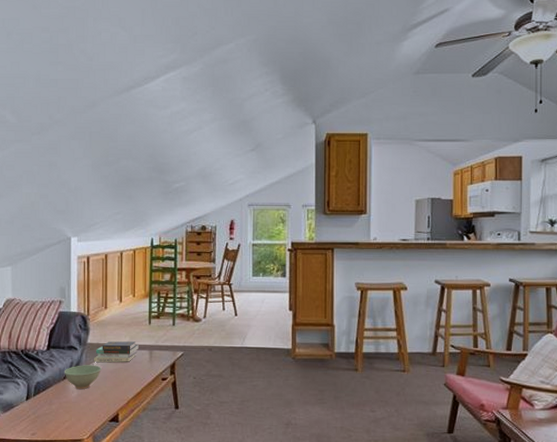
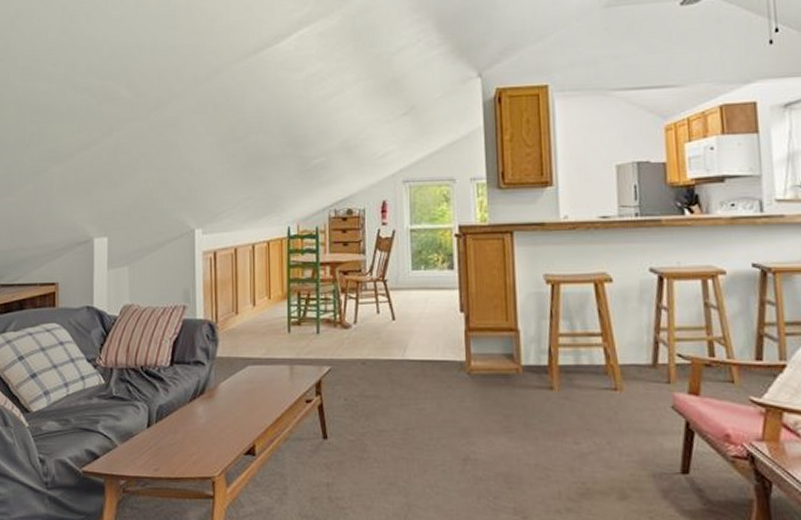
bowl: present [64,365,102,389] -> none [190,384,234,414]
books: present [94,341,139,363] -> none [224,354,277,381]

